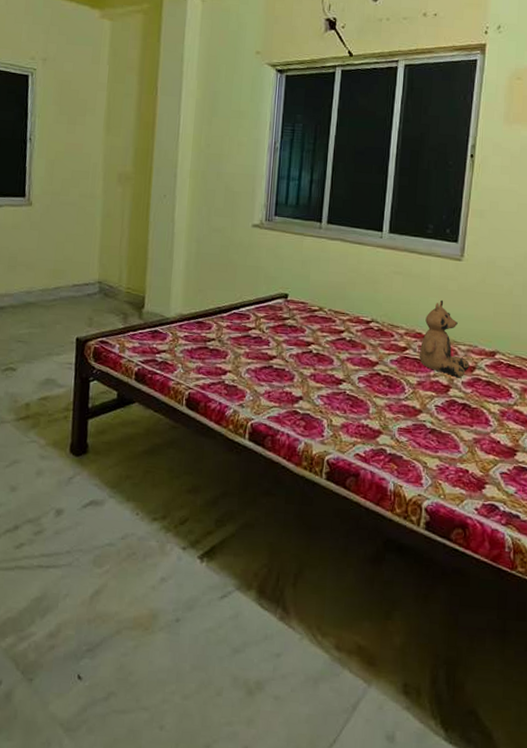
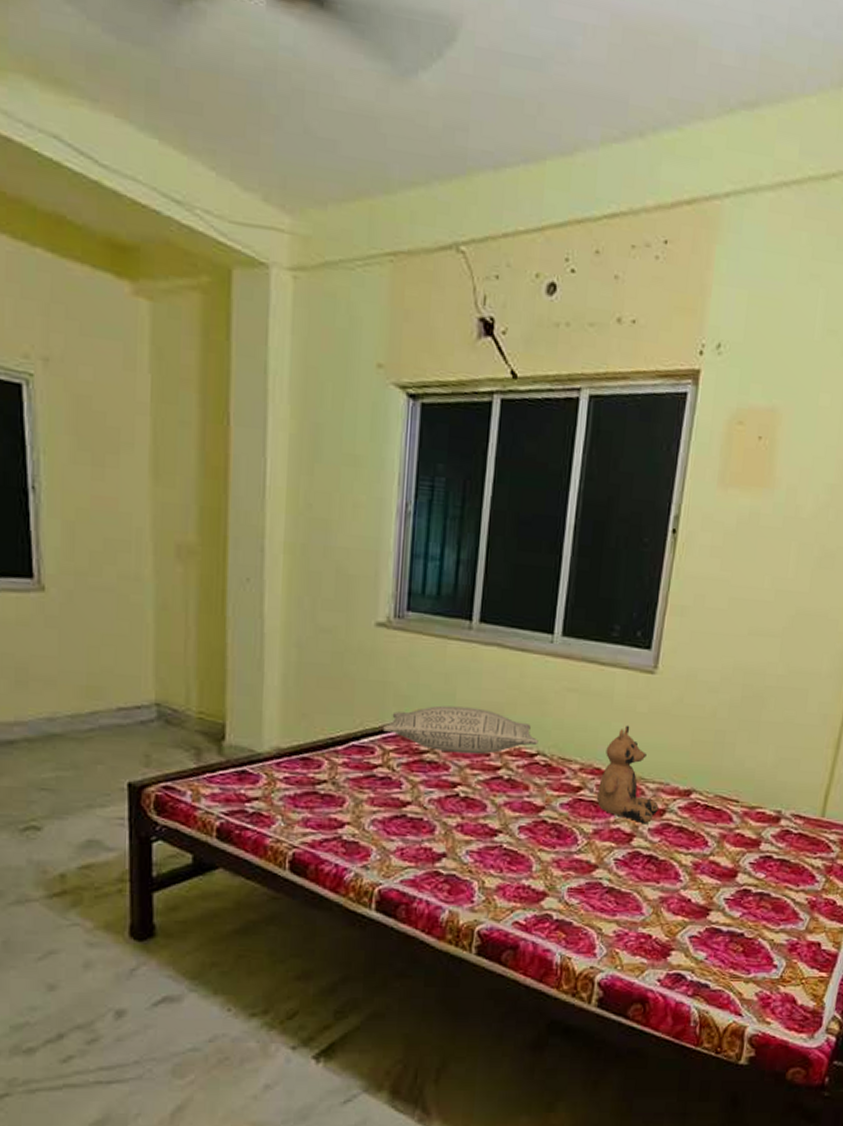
pillow: none [256,284,373,321] -> present [383,705,539,755]

